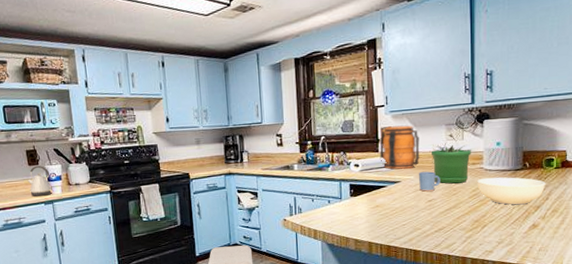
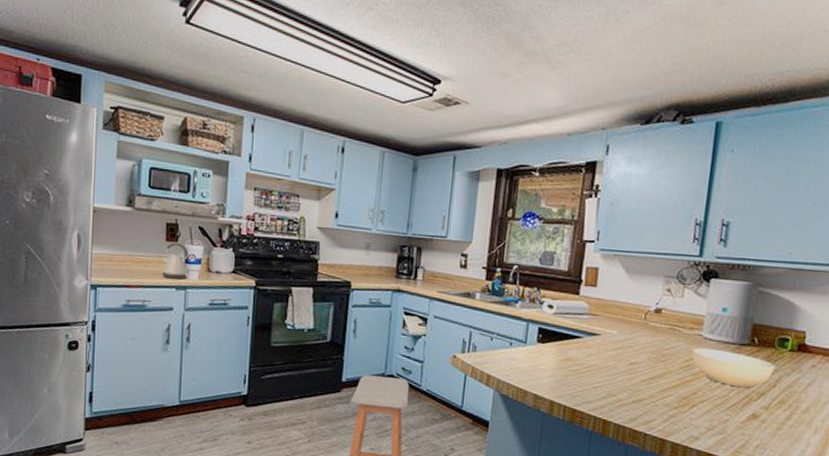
canister: present [379,125,420,170] -> none [579,267,631,321]
mug: present [418,171,440,192] -> none [621,327,649,353]
planter: present [430,144,478,184] -> none [641,298,699,349]

